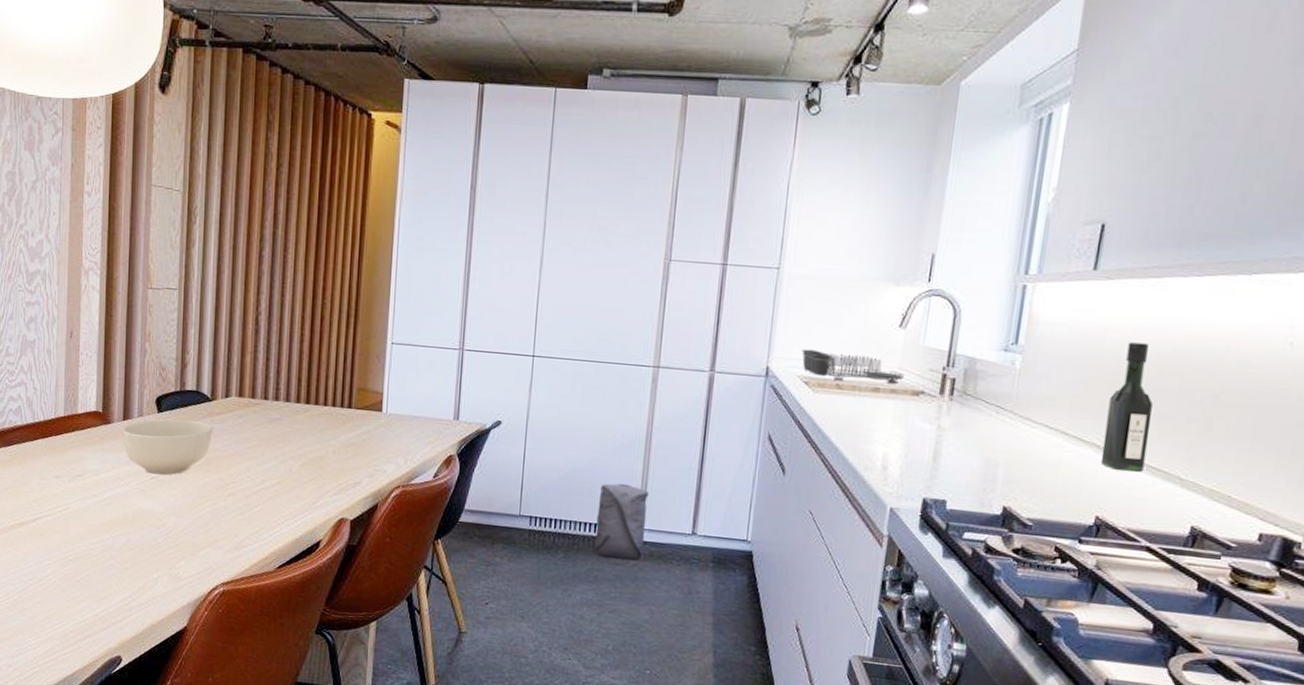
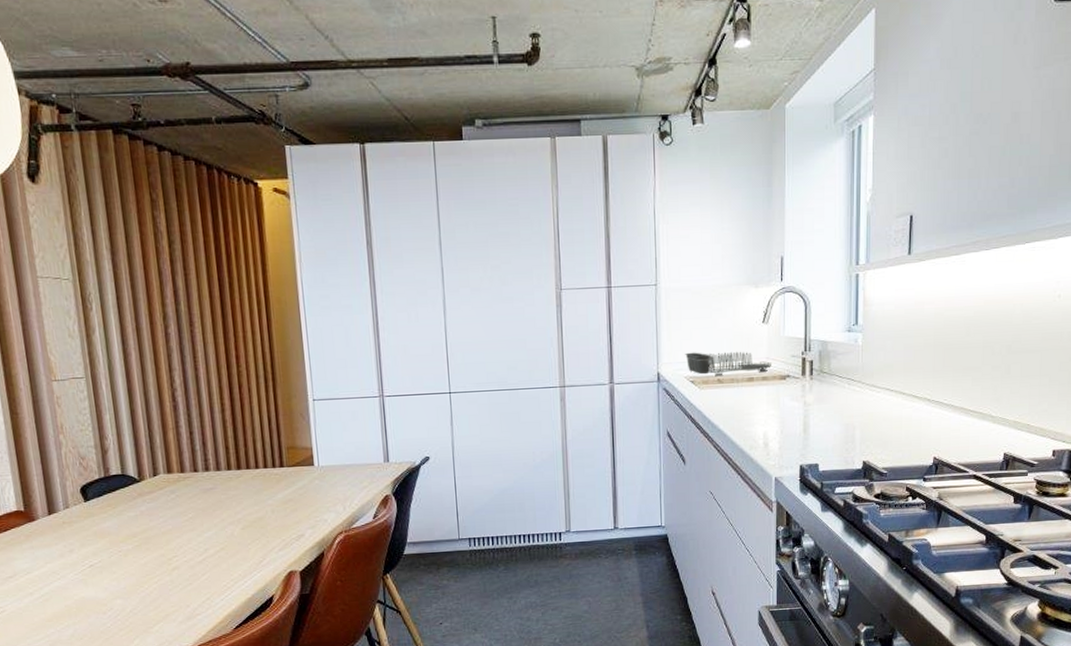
bowl: present [122,419,213,475] -> none [49,503,147,562]
backpack: present [591,483,649,562] -> none [526,495,578,564]
bottle: present [1100,342,1153,473] -> none [932,310,966,418]

